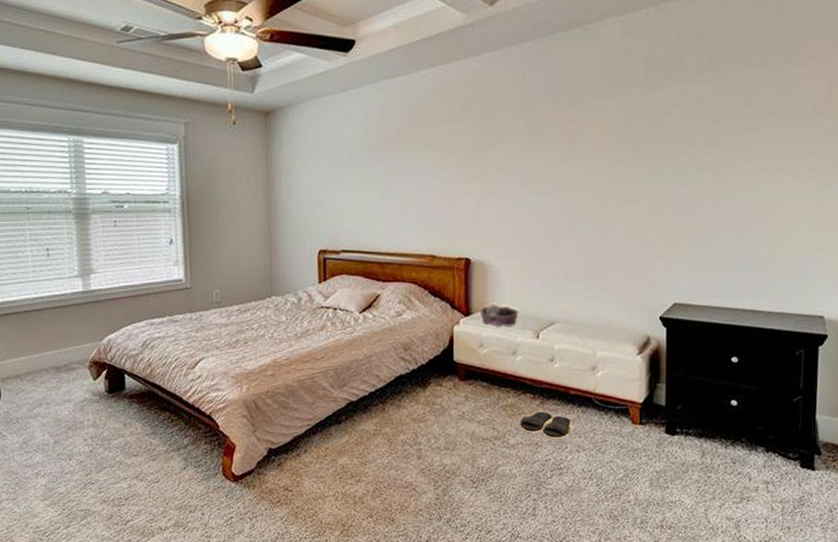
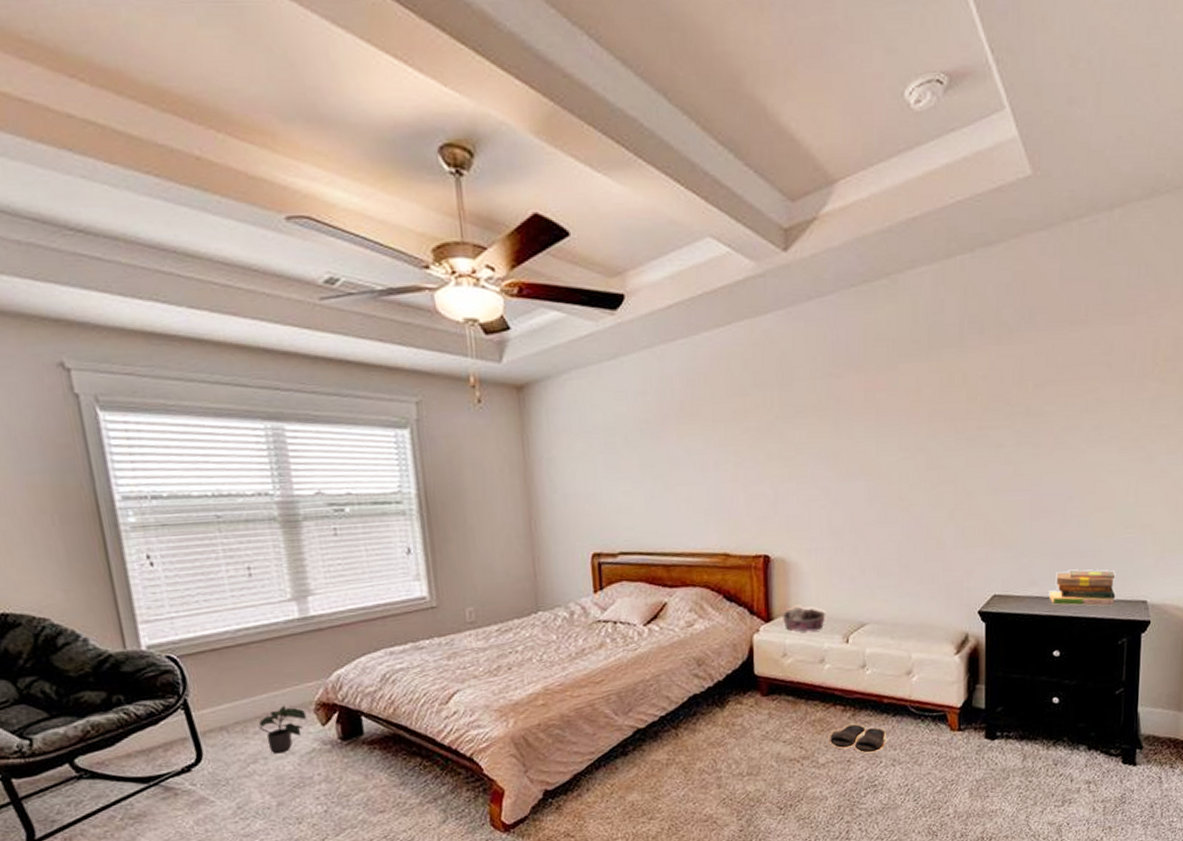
potted plant: none [44,361,82,401] -> present [257,705,307,754]
books: none [728,285,793,319] -> present [1050,570,1116,606]

